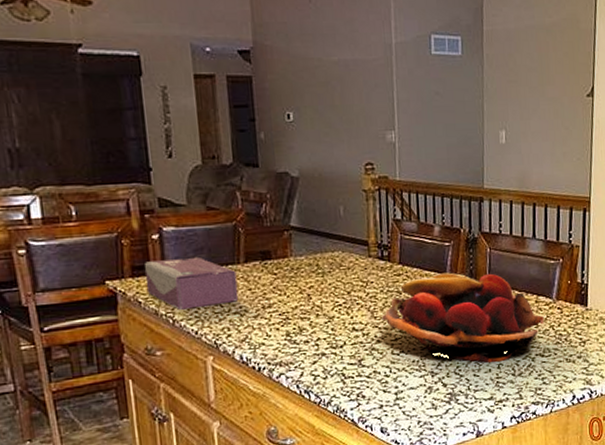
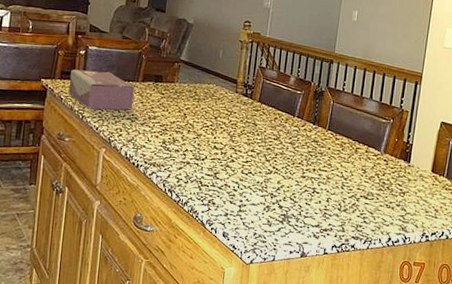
fruit basket: present [381,272,544,363] -> none [238,115,371,196]

